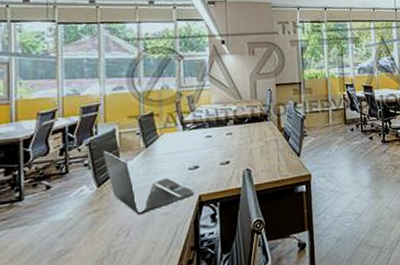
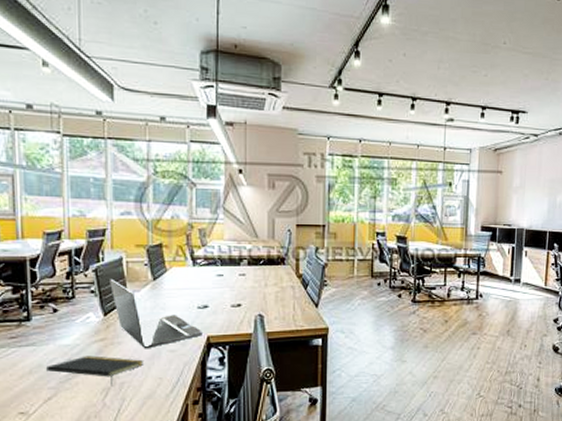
notepad: none [37,226,138,256] -> present [45,355,144,385]

